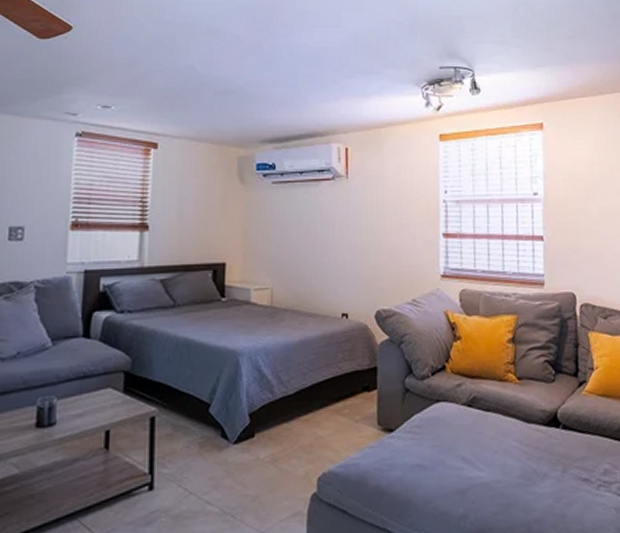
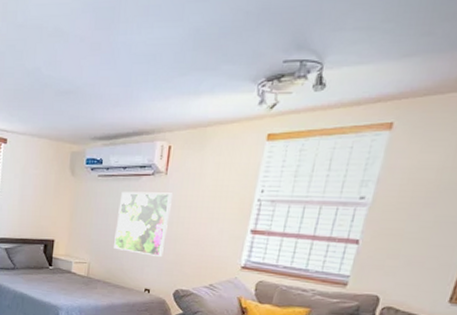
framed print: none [299,198,358,272] -> present [114,191,172,257]

